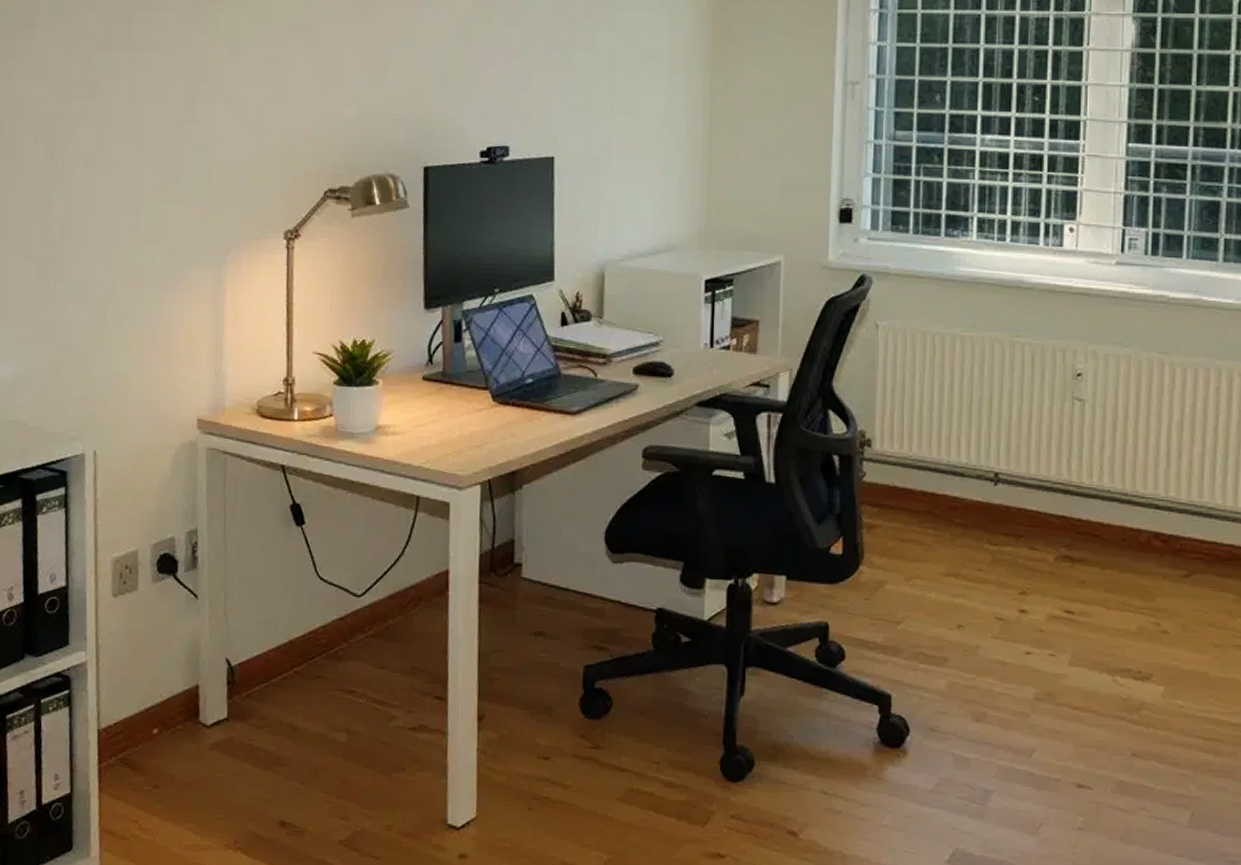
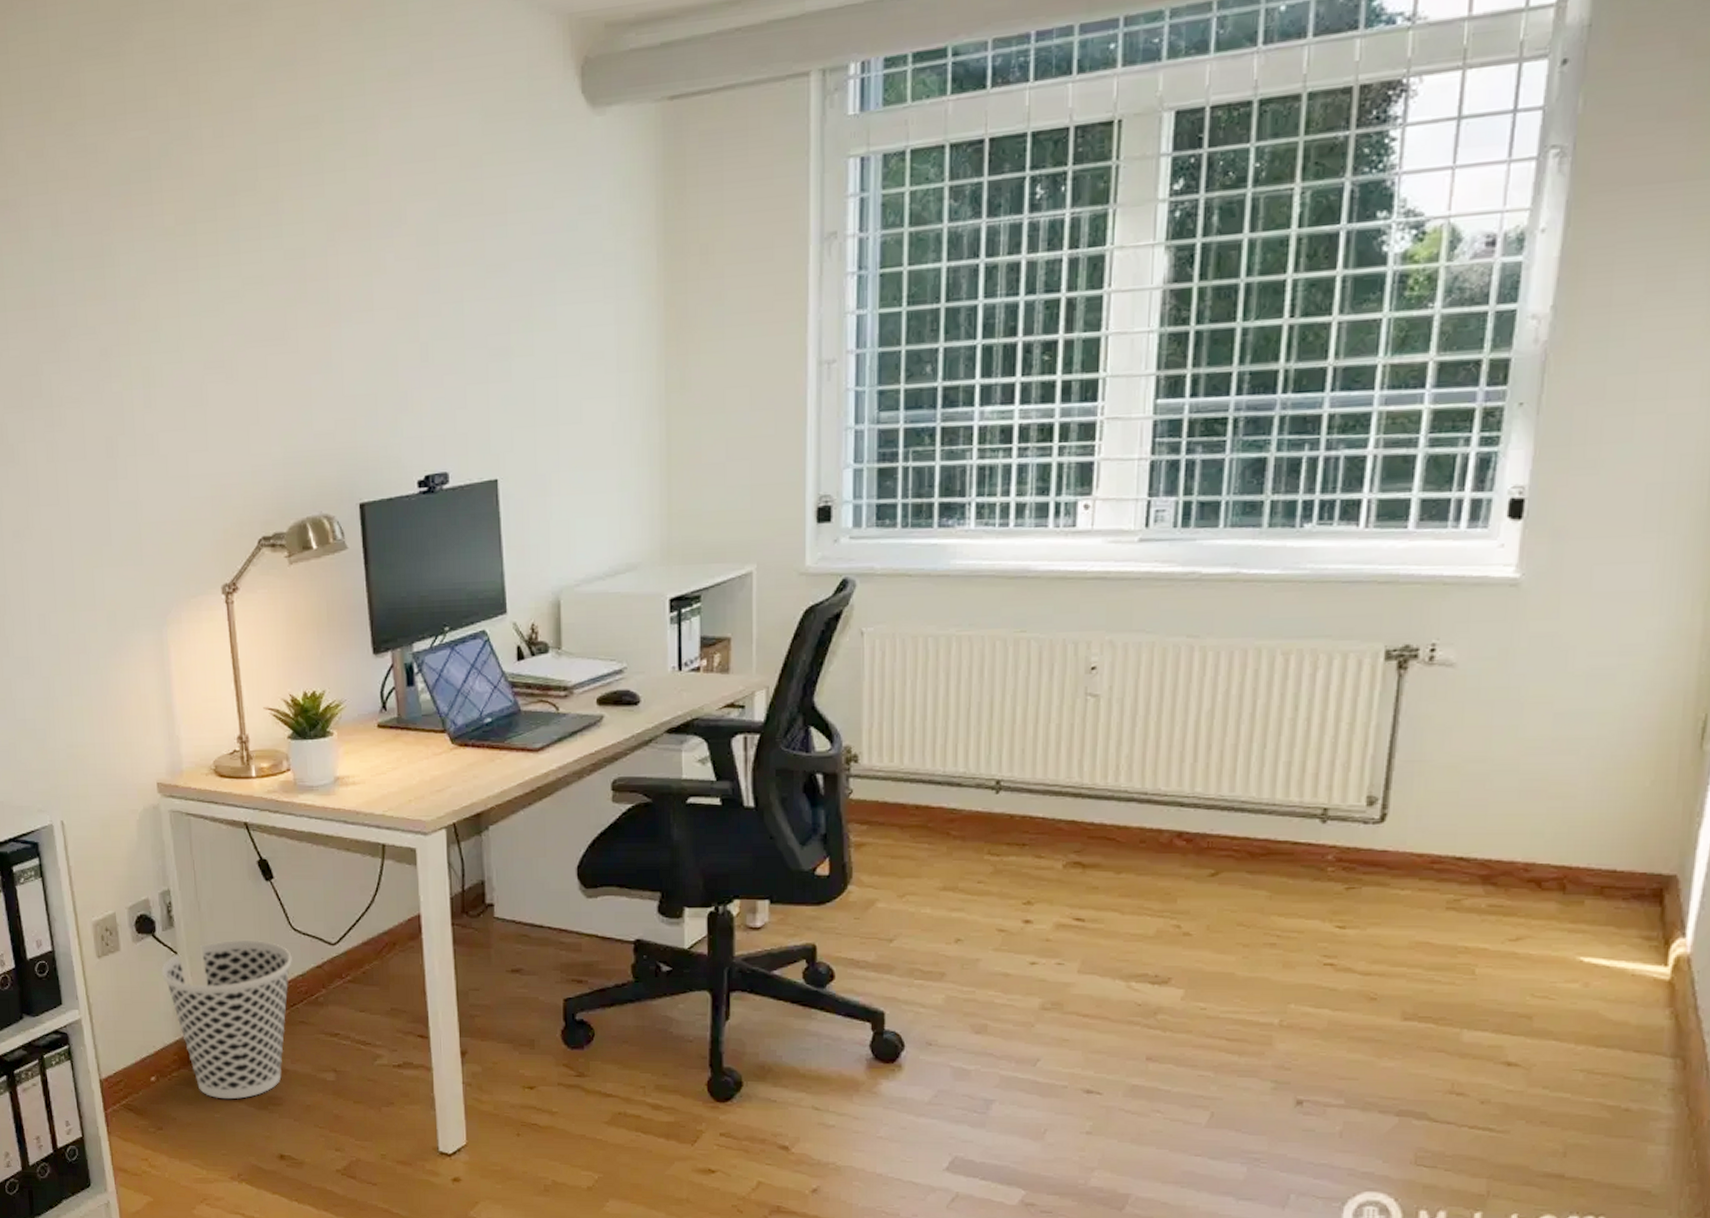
wastebasket: none [178,585,315,757] -> present [161,940,292,1099]

